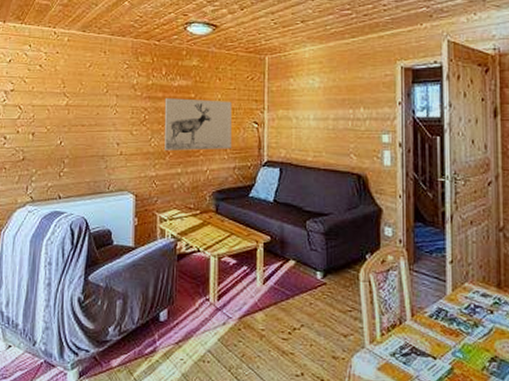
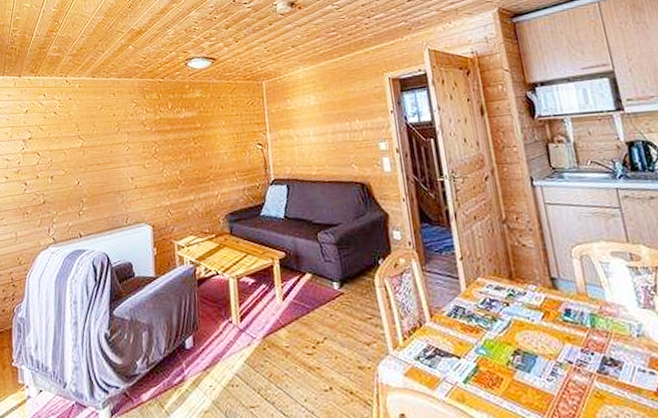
wall art: present [164,98,232,151] -> none [172,126,239,180]

